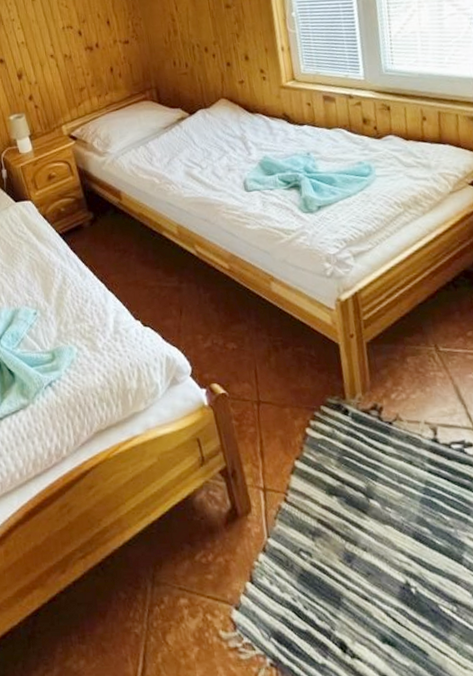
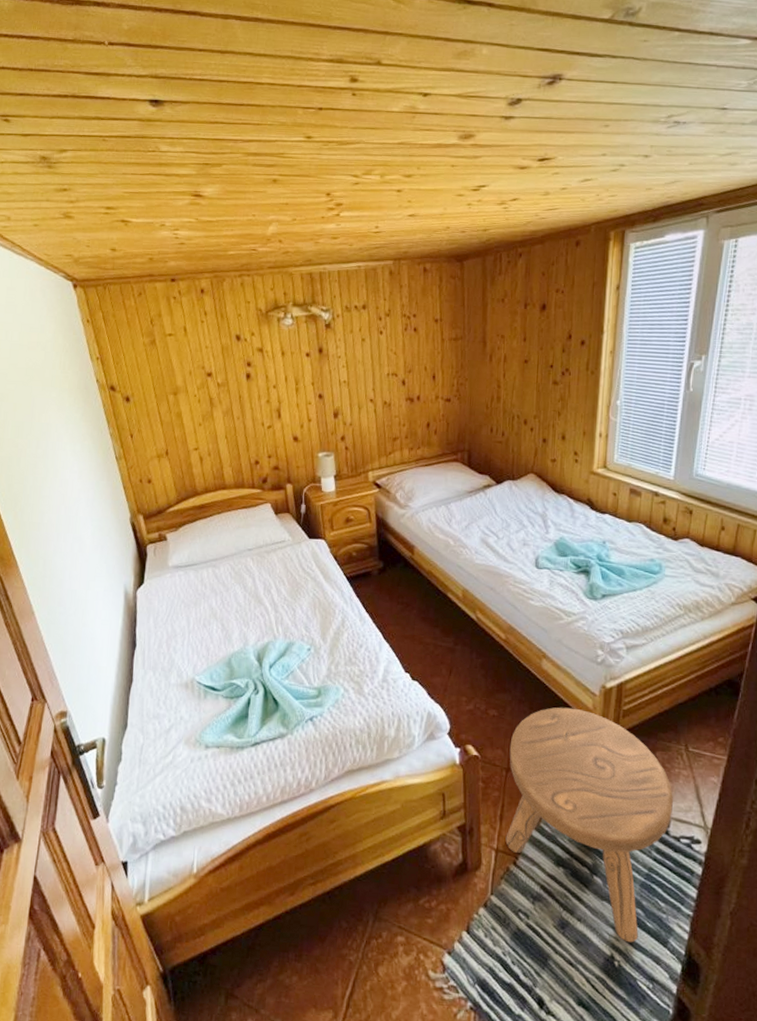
stool: none [255,327,438,566] -> present [505,707,674,943]

